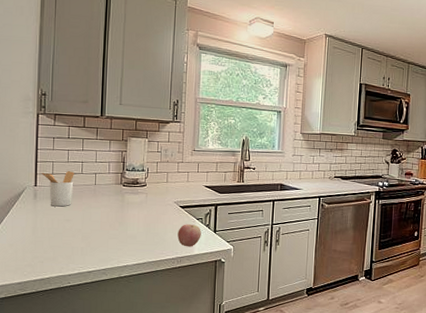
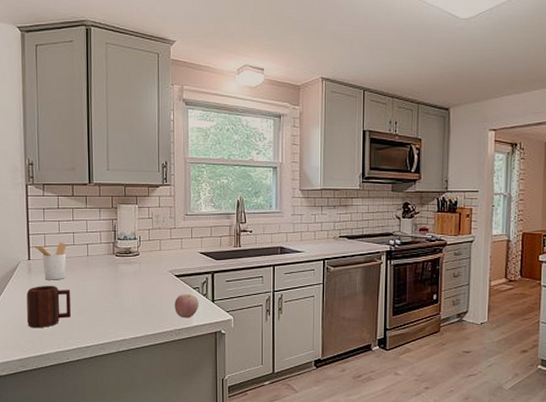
mug: none [29,211,76,253] -> present [26,285,72,329]

